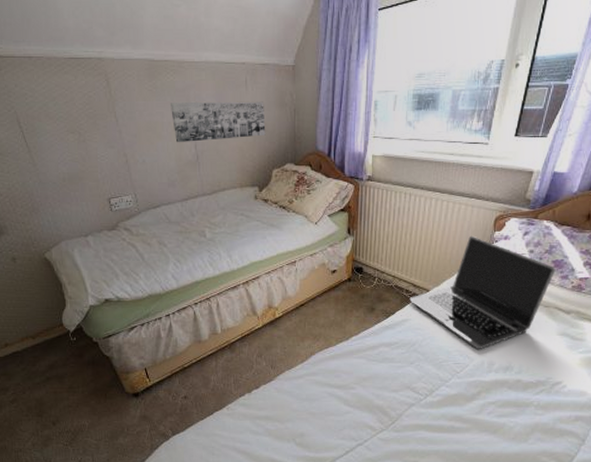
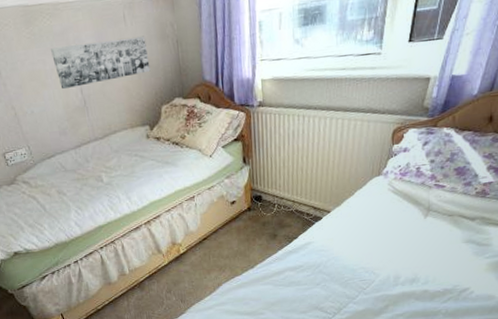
laptop: present [409,235,556,350] -> none [311,151,458,265]

